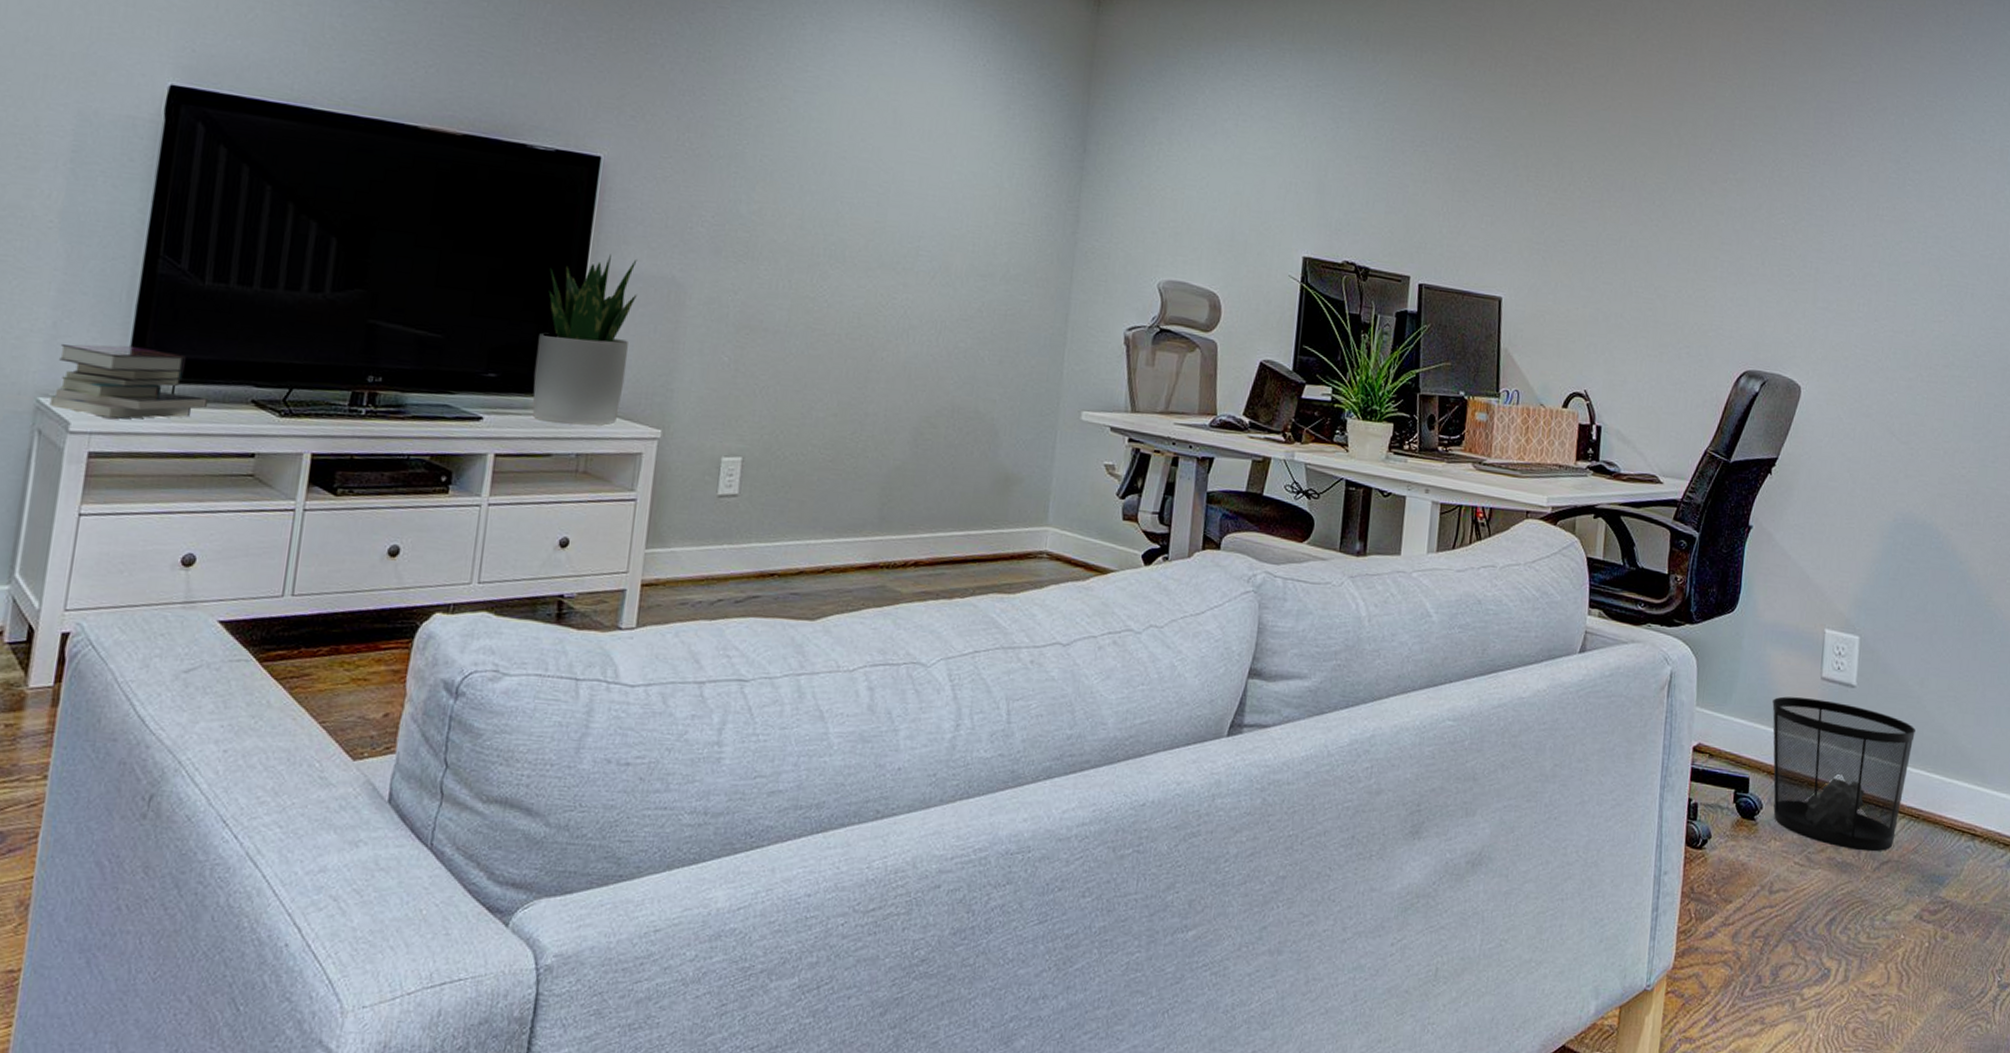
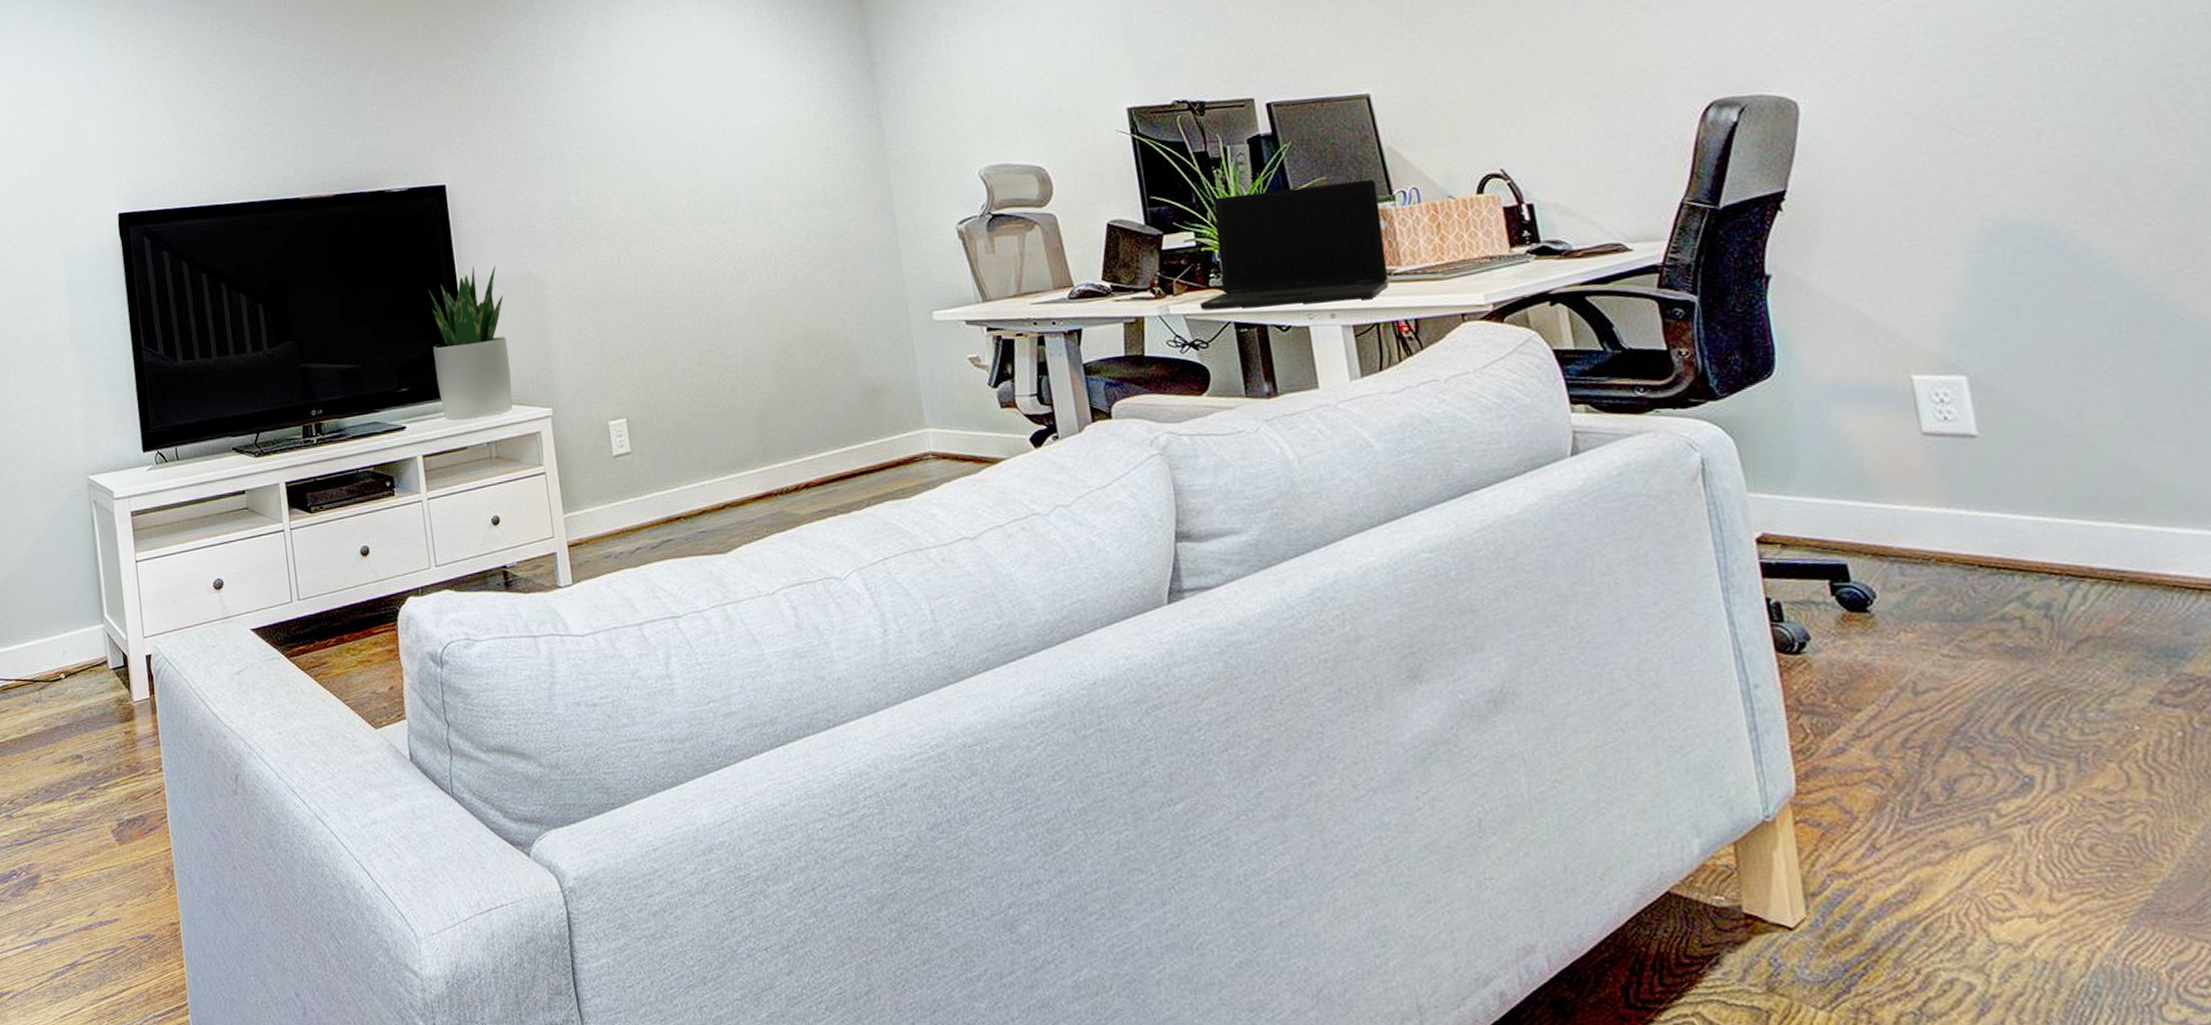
books: present [49,343,207,419] -> none [93,422,202,483]
laptop: none [1320,360,1489,482] -> present [1199,179,1389,310]
waste bin: present [1772,696,1915,852] -> none [1856,458,2091,631]

